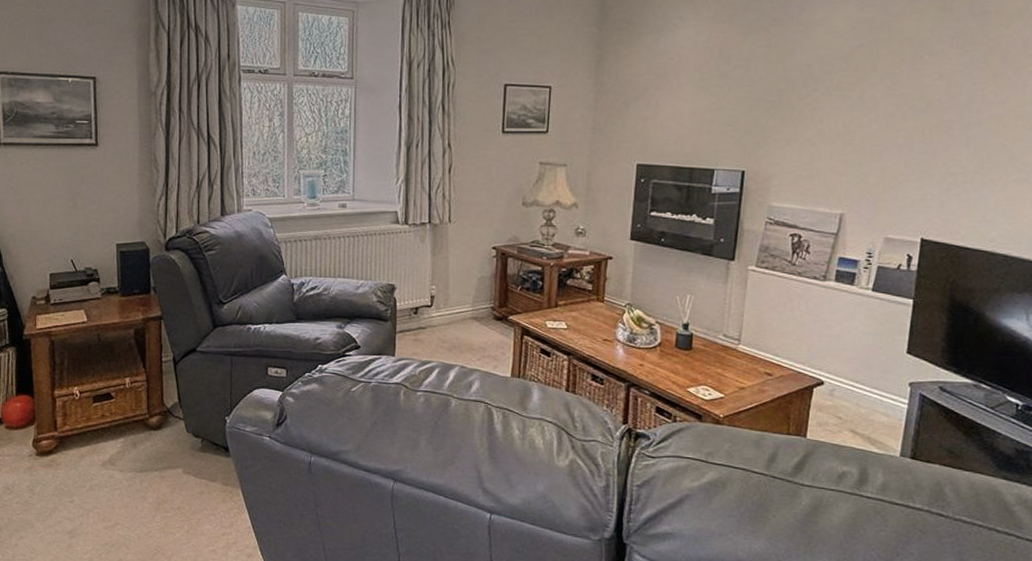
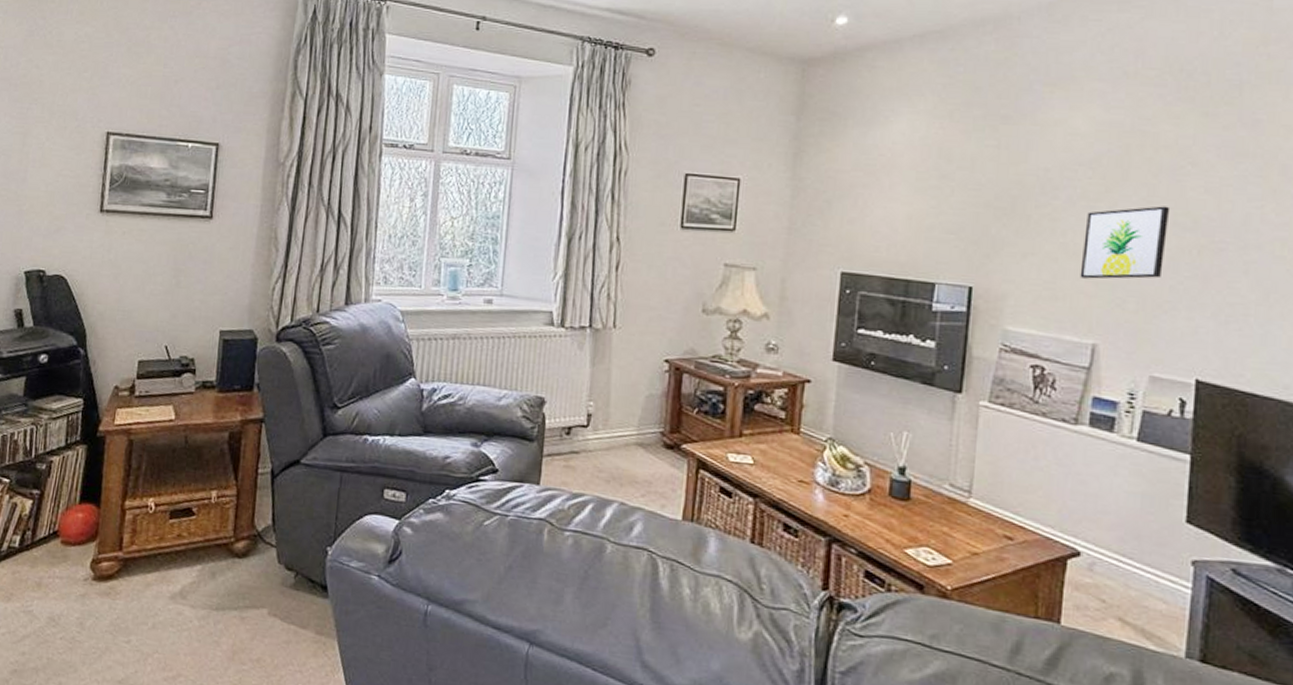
wall art: none [832,92,909,159] -> present [1080,206,1171,279]

